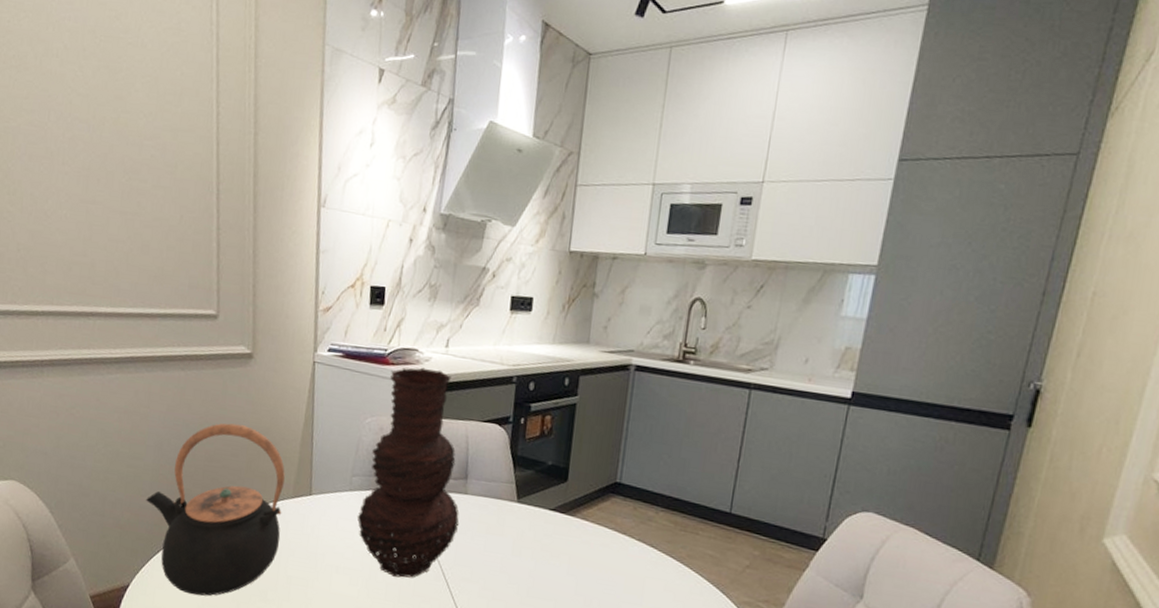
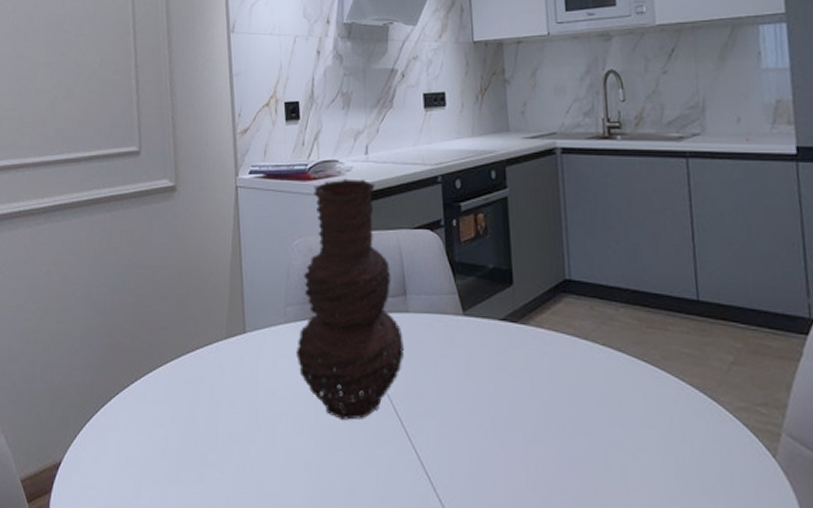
teapot: present [146,423,285,596] -> none [76,263,217,467]

